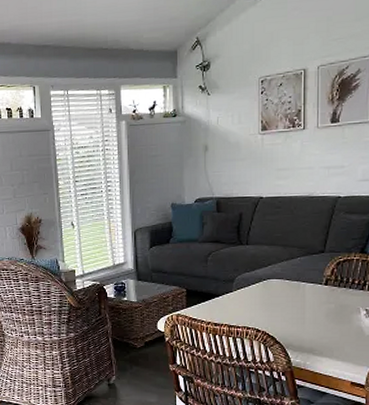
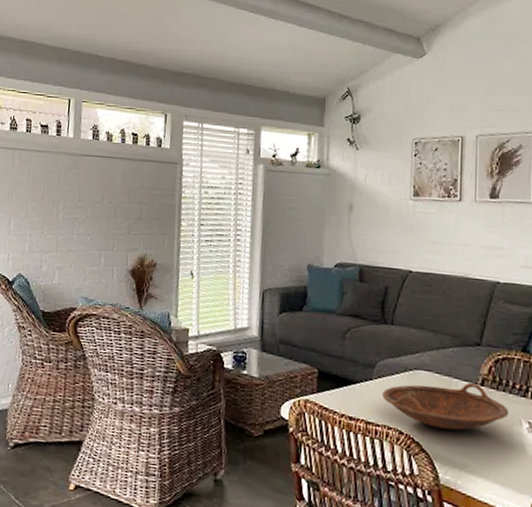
bowl: none [241,283,349,323] -> present [382,382,509,431]

